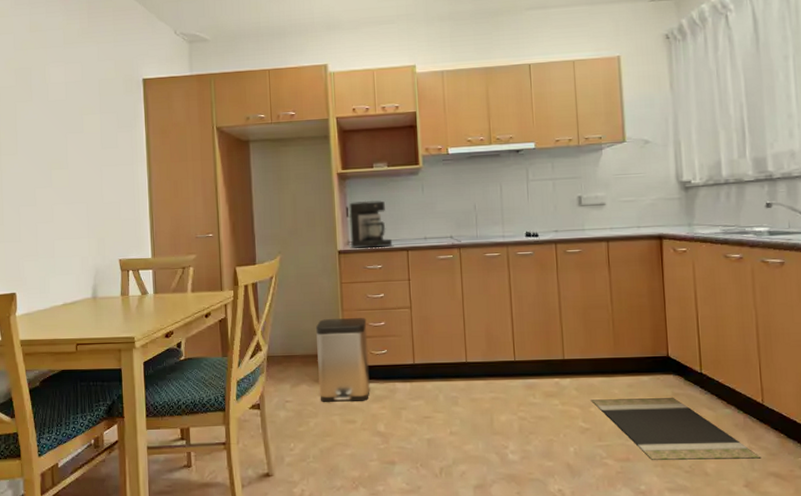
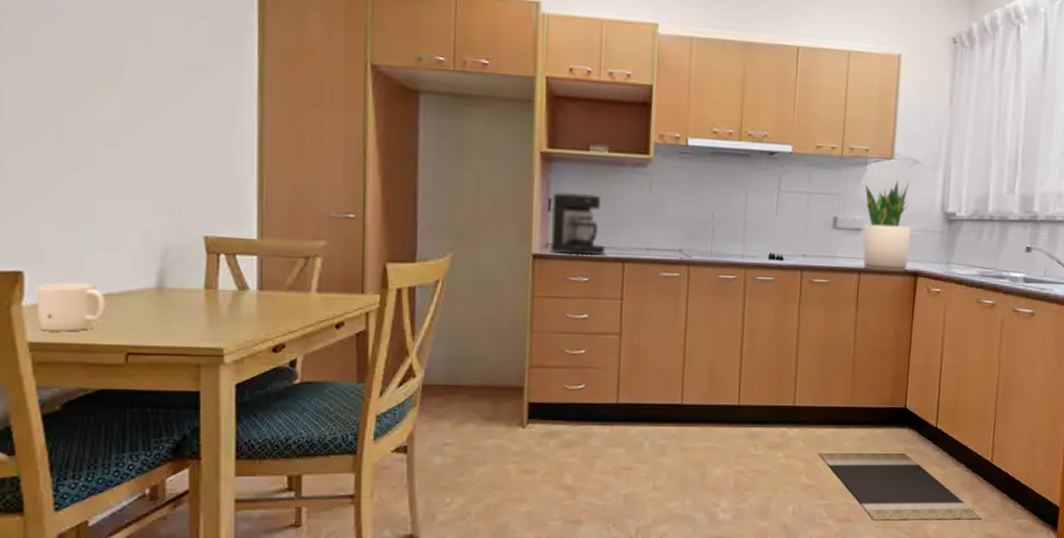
mug: none [23,298,63,332] -> present [36,283,106,332]
pedal bin: present [315,318,370,402] -> none [491,341,562,447]
planter: none [602,159,652,238] -> present [863,180,910,272]

